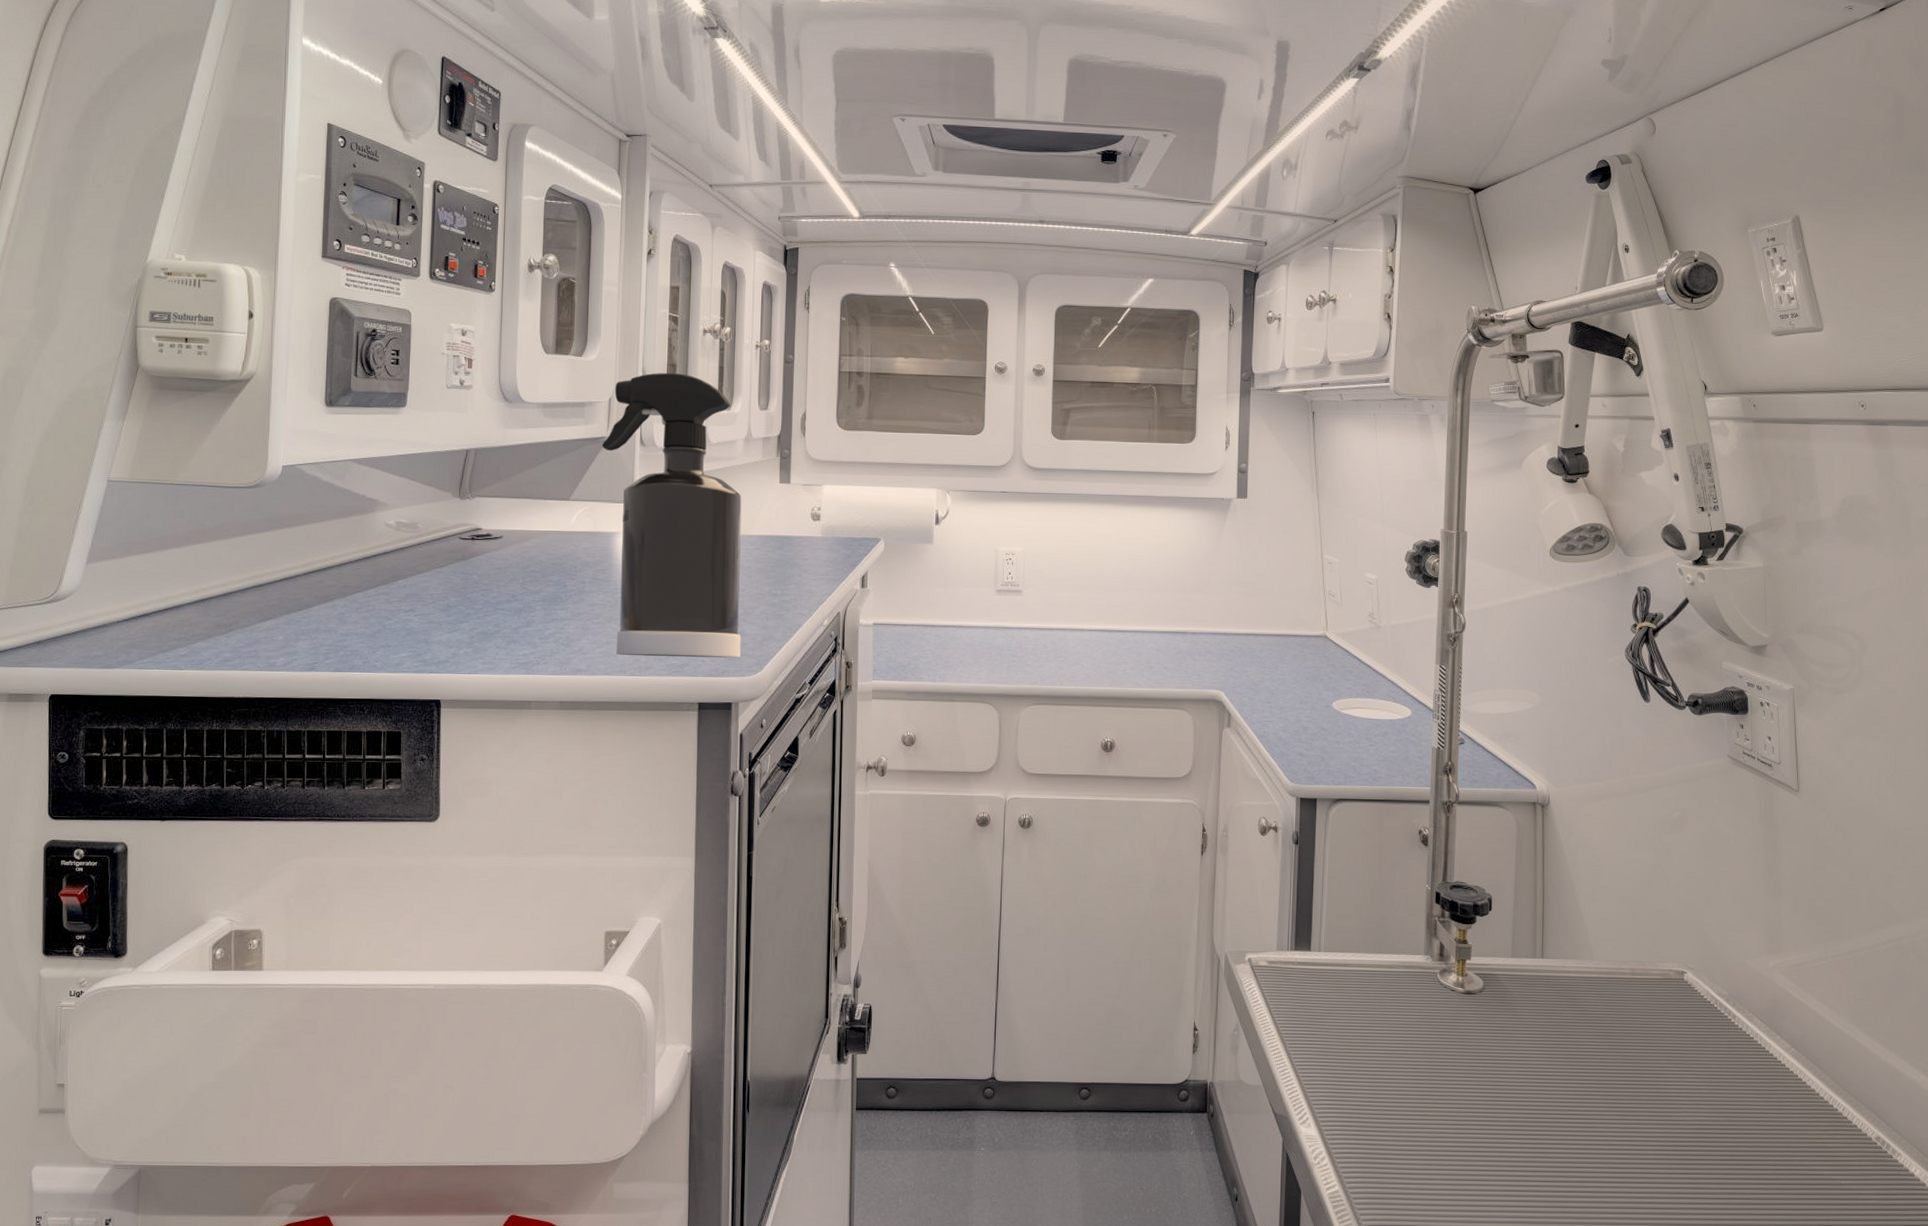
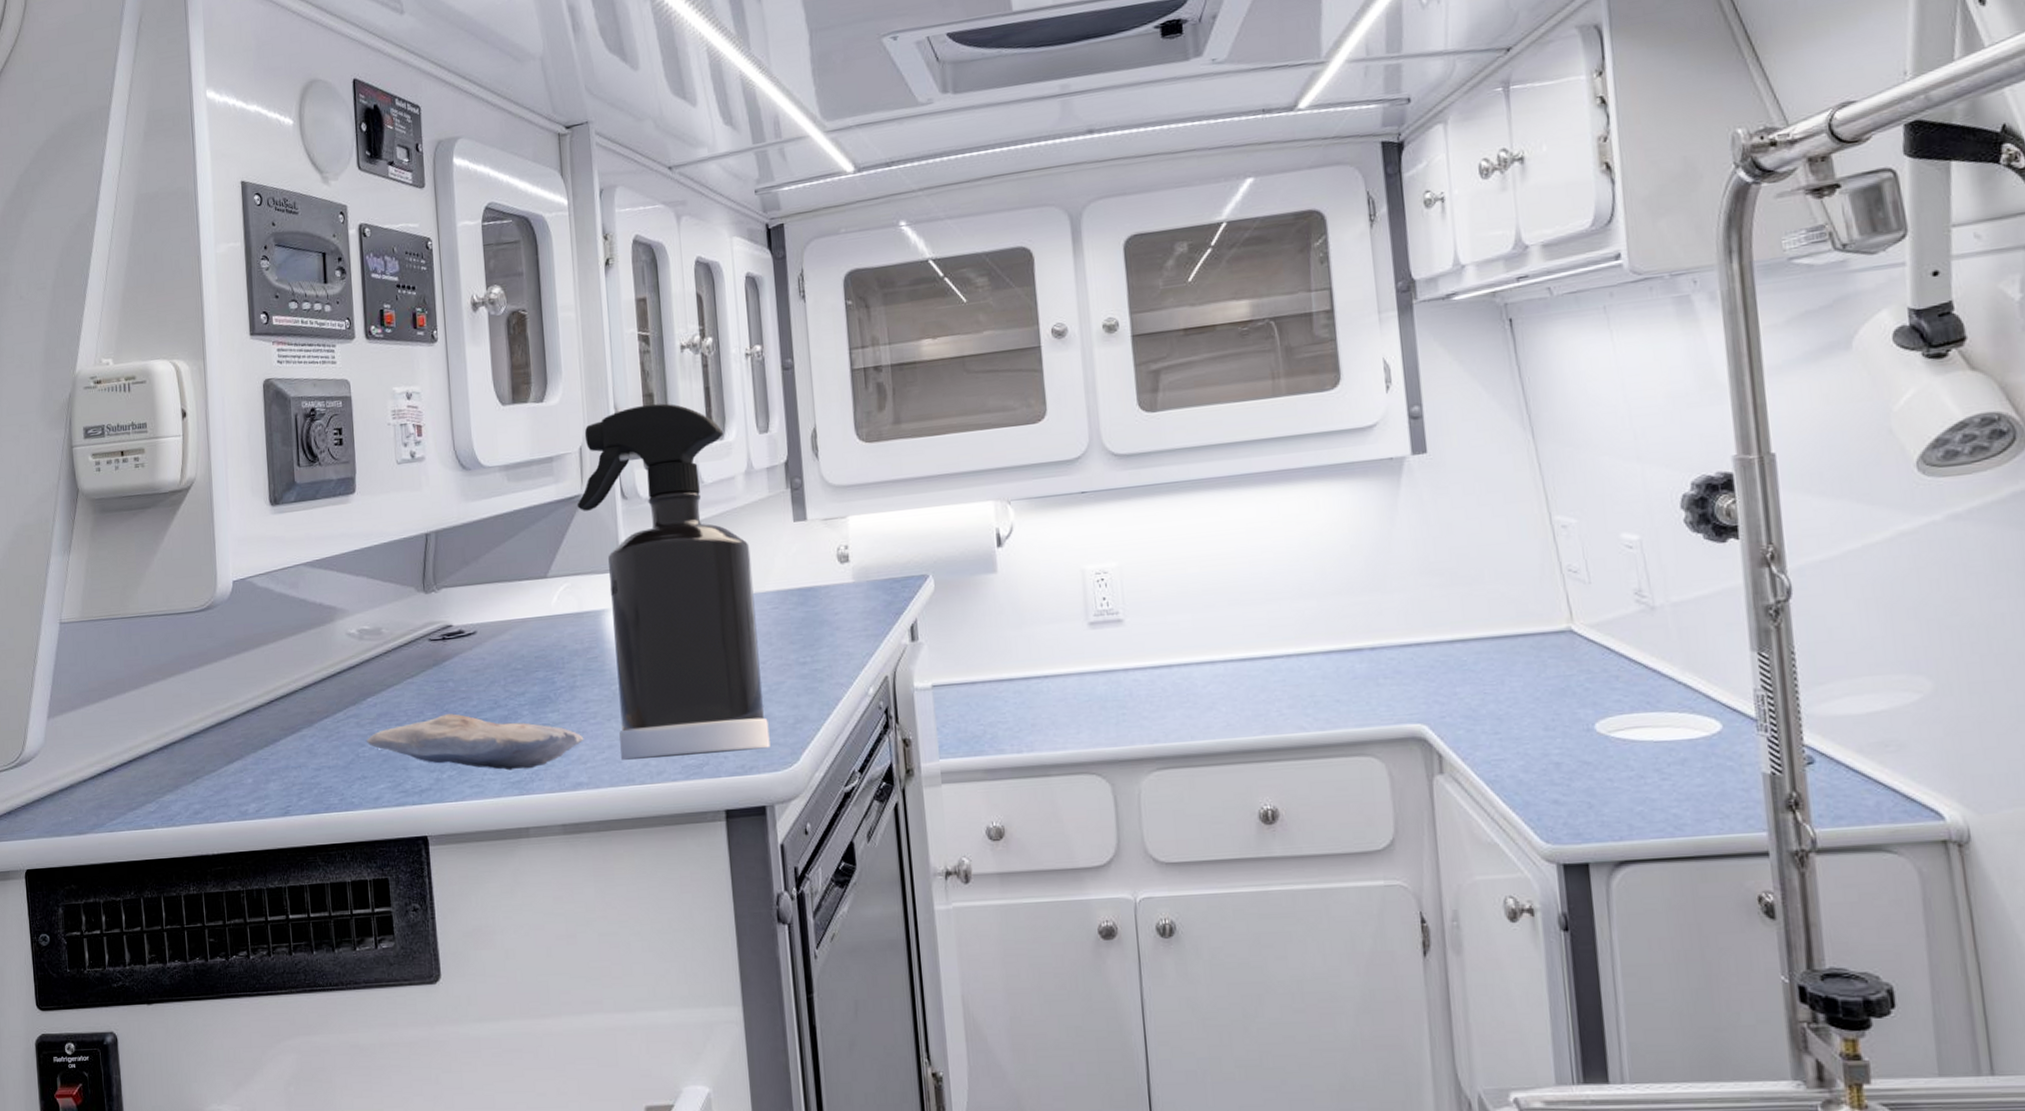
tissue: none [393,601,587,654] -> present [365,713,584,771]

